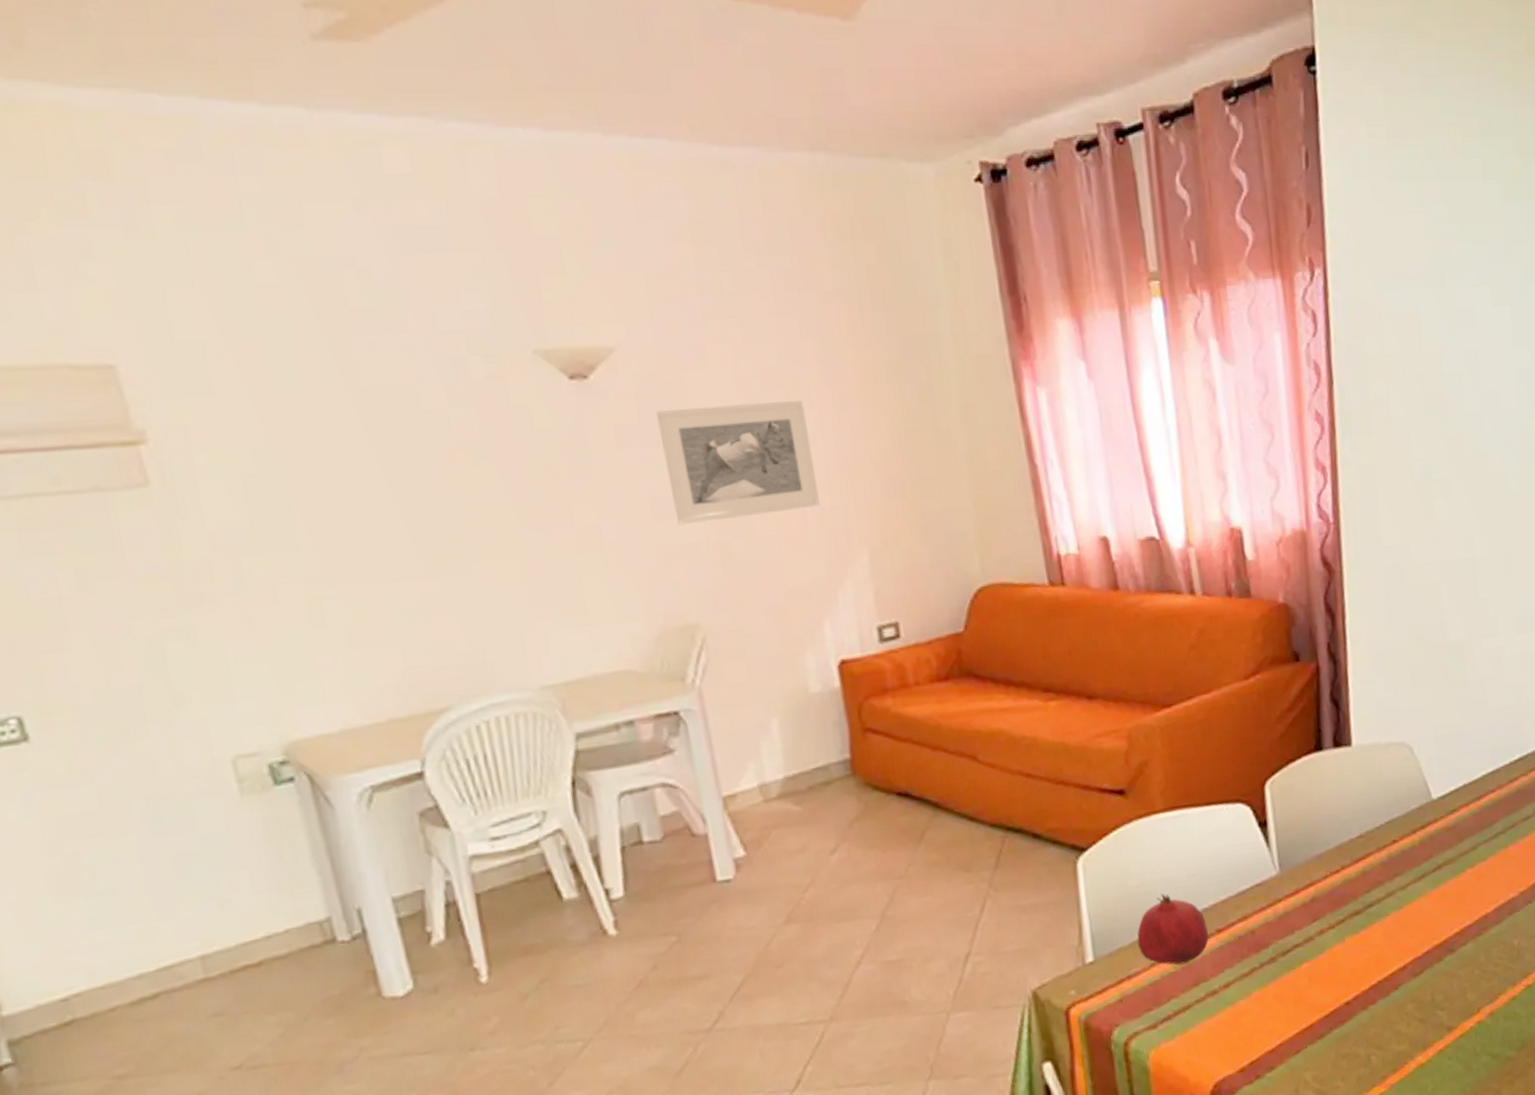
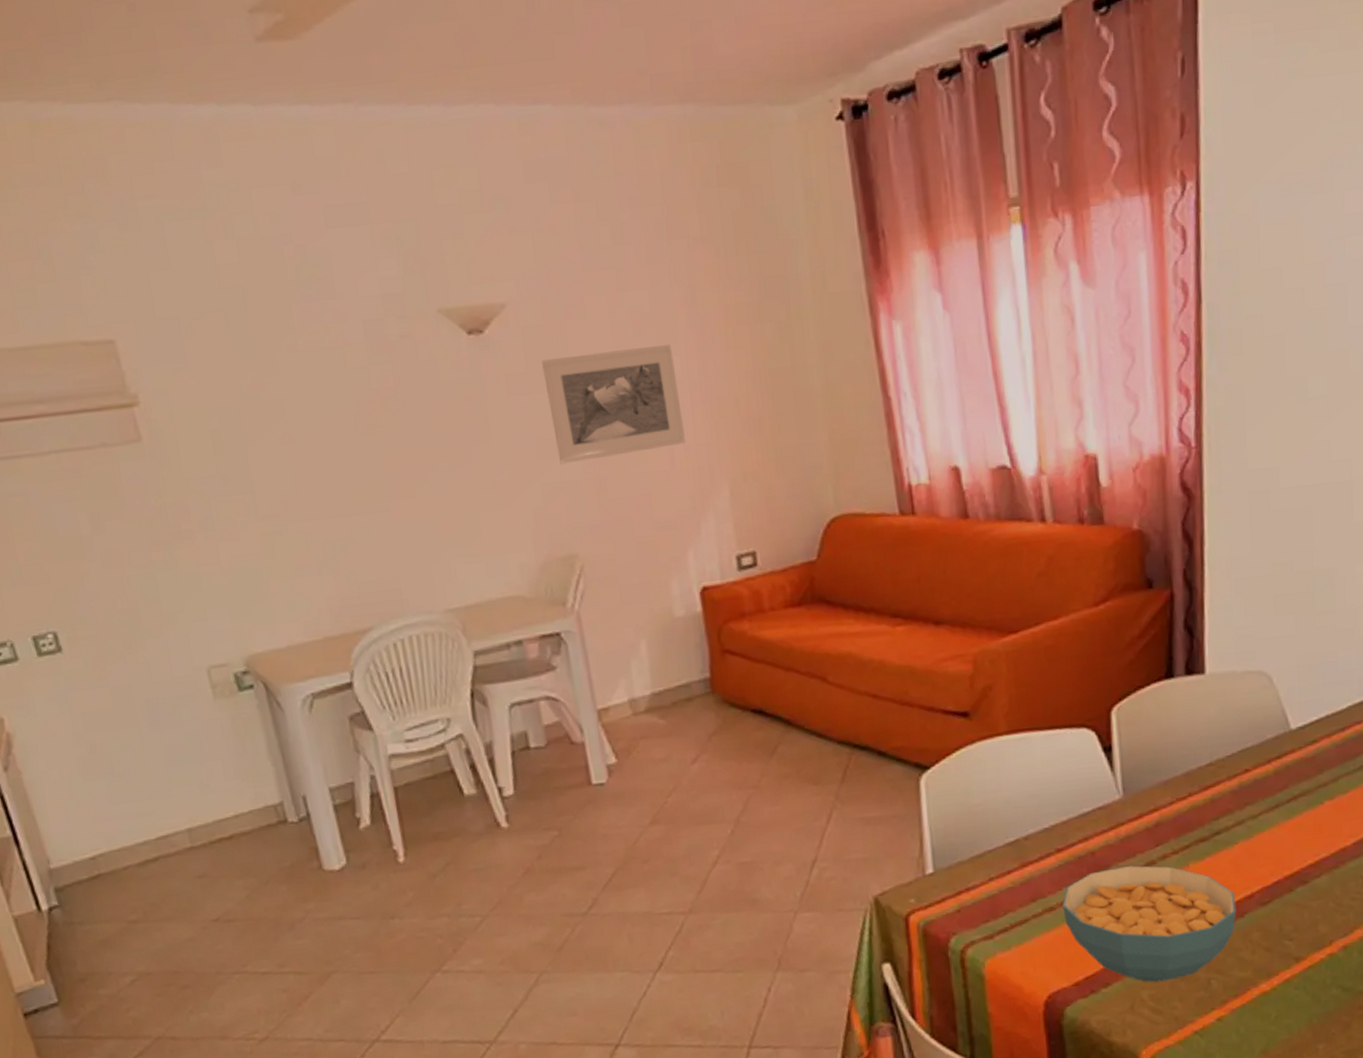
fruit: present [1137,894,1209,965] -> none [976,813,1048,881]
cereal bowl: none [1224,941,1392,1063] -> present [1062,865,1237,983]

